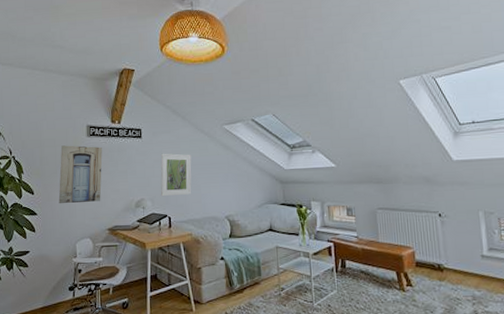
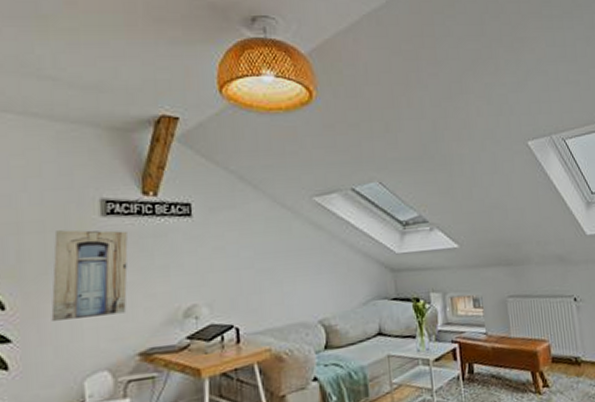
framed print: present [160,153,192,197] -> none [222,237,270,300]

